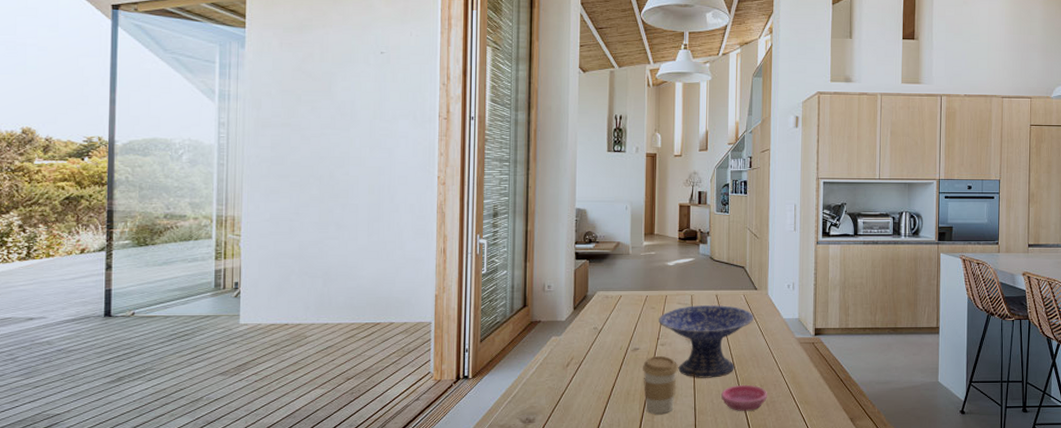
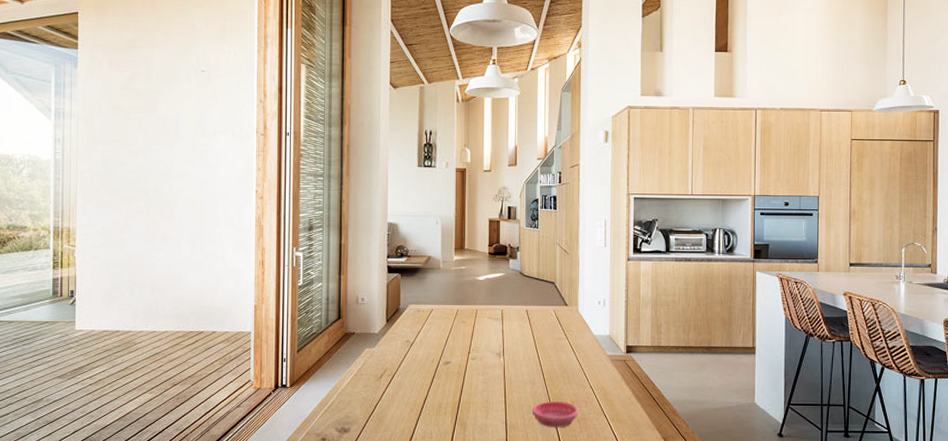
coffee cup: present [642,355,678,415] -> none [453,369,489,428]
decorative bowl: present [659,305,754,378] -> none [469,320,565,393]

